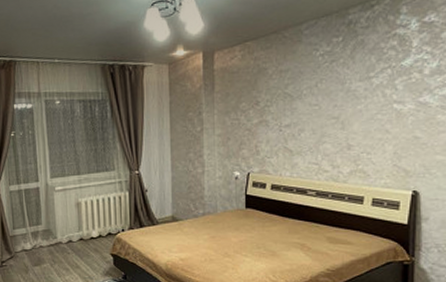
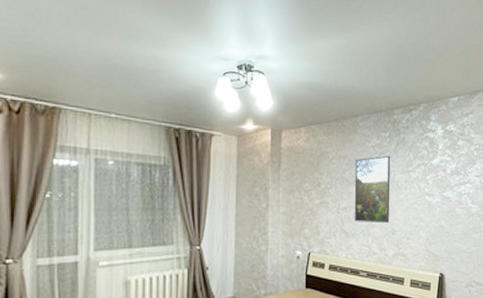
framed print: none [299,62,345,139] -> present [354,155,391,223]

